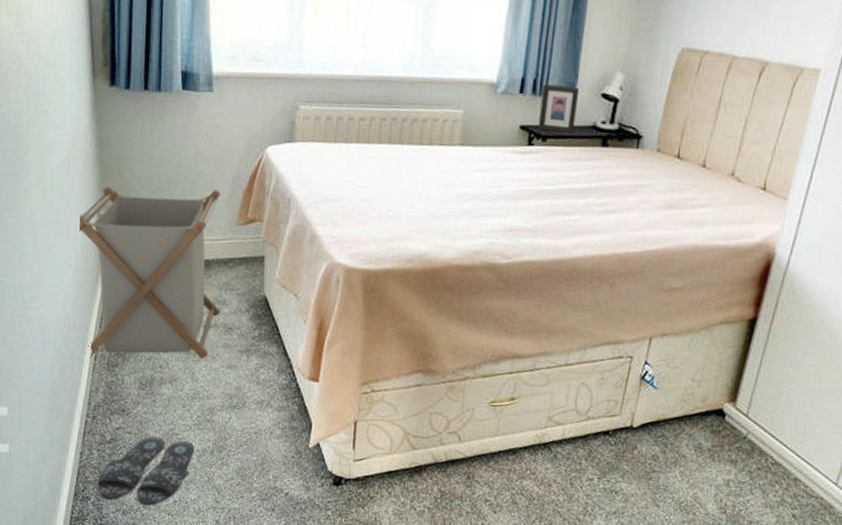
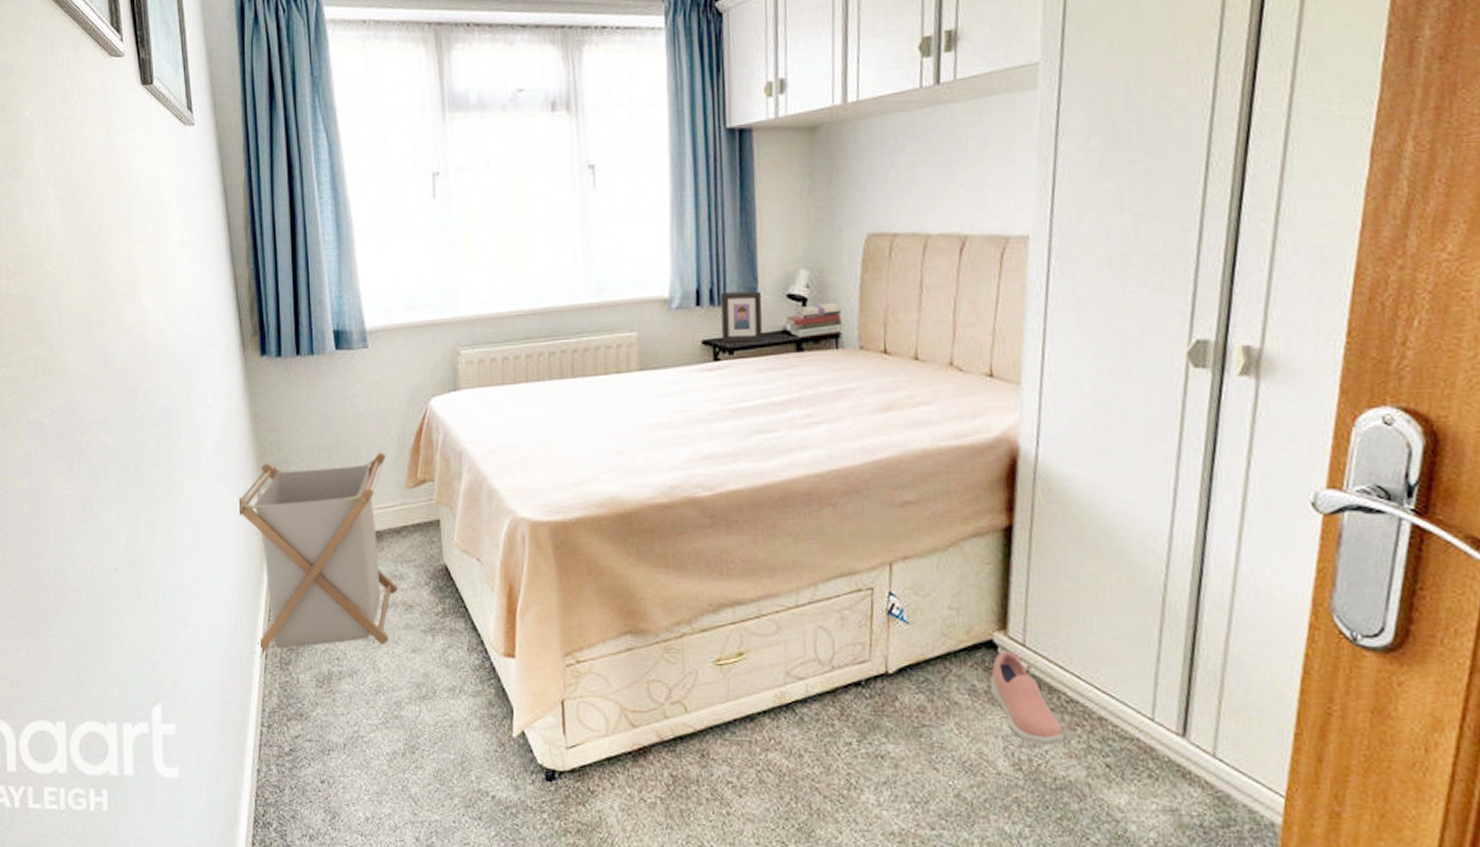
slippers: present [97,436,195,506] -> none [278,742,384,827]
books: none [596,105,648,136] -> present [785,303,845,338]
shoe: none [713,419,765,496] -> present [989,651,1065,745]

